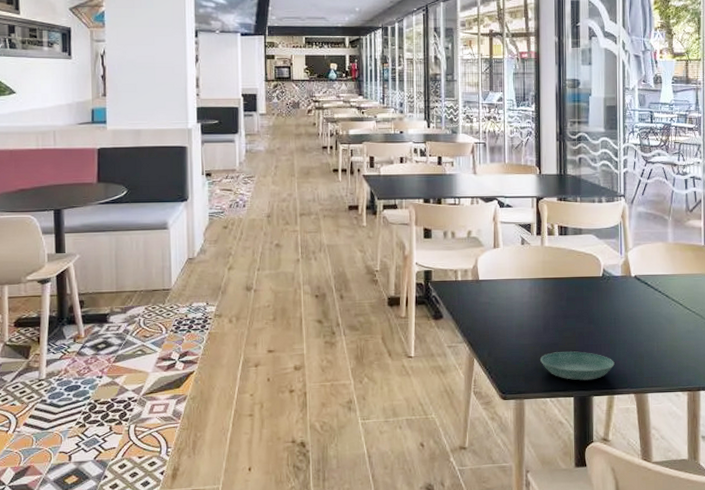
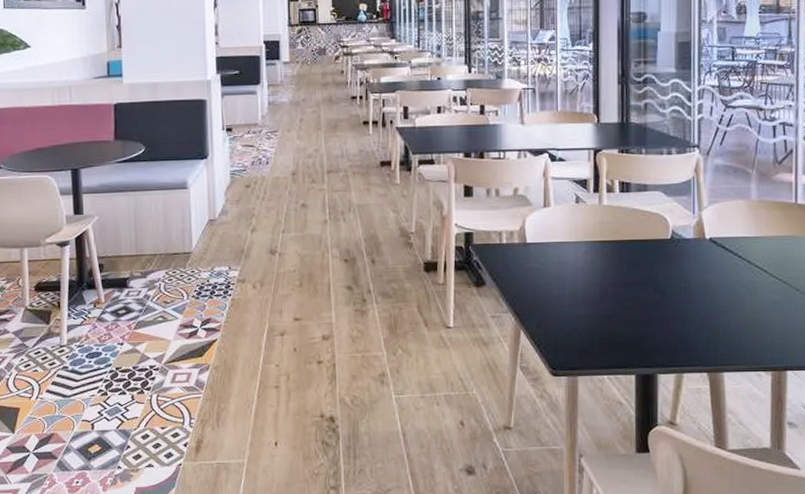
saucer: present [539,351,615,381] -> none [596,324,684,357]

